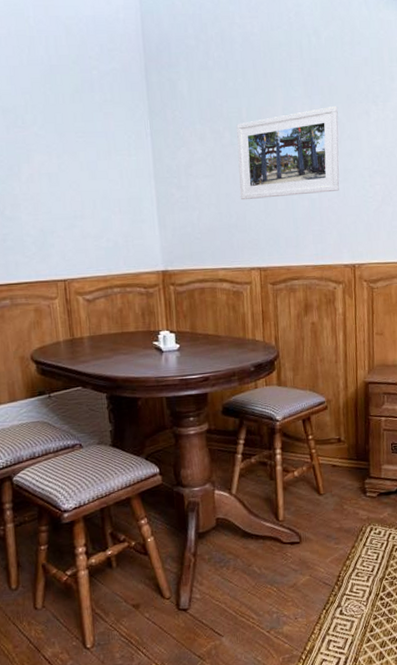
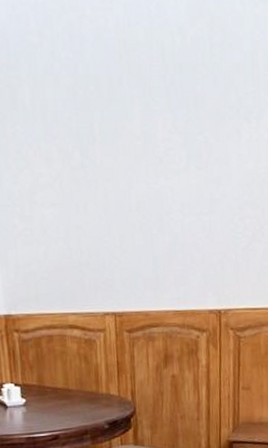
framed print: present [236,106,340,200] -> none [88,123,206,234]

